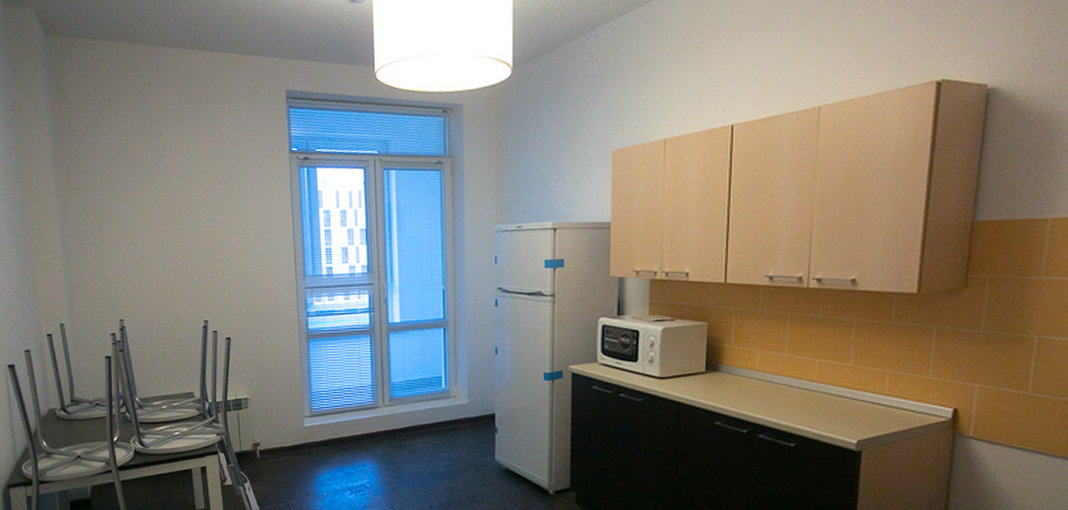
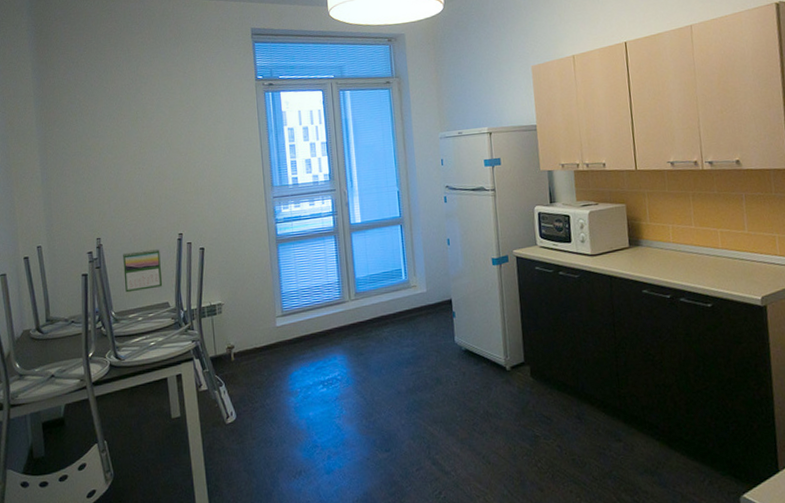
calendar: none [146,334,188,379] -> present [123,248,163,293]

